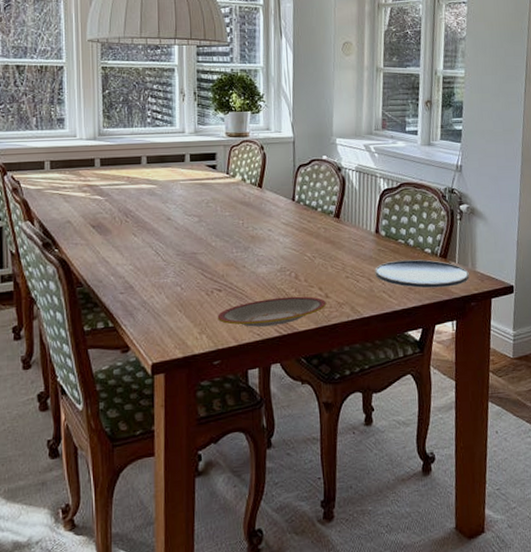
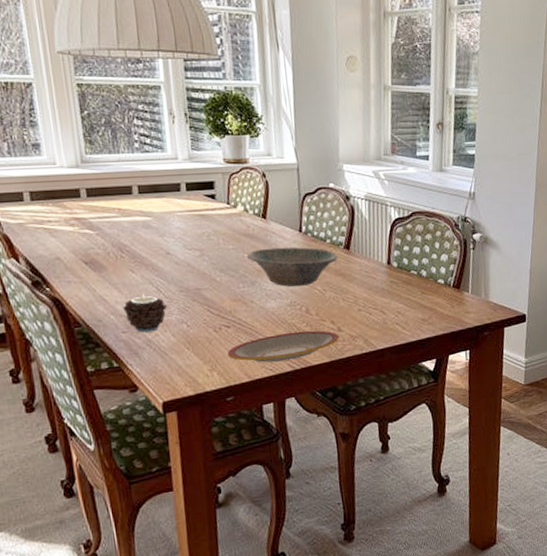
candle: none [123,256,164,294] -> present [123,293,168,333]
bowl: none [242,214,328,253] -> present [247,247,338,287]
plate: present [375,259,469,289] -> none [387,290,482,320]

